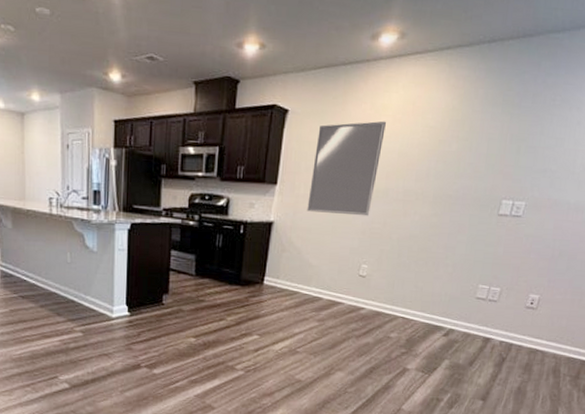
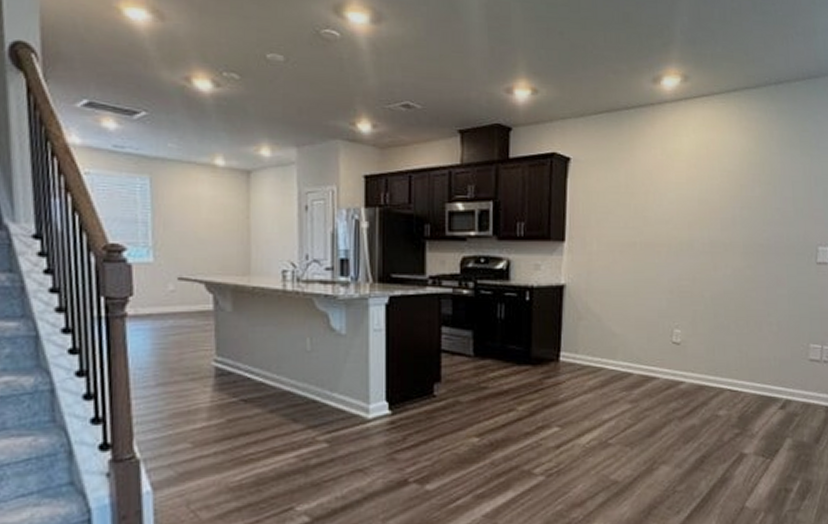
home mirror: present [307,121,386,216] -> none [603,166,680,273]

